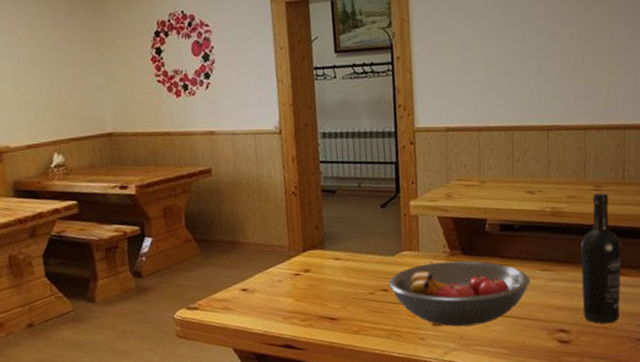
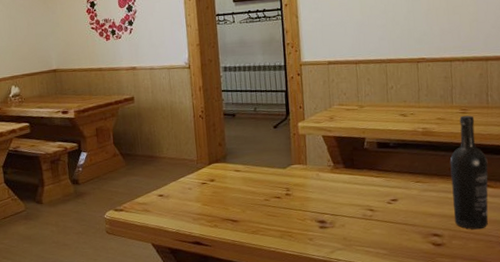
fruit bowl: present [388,260,531,327] -> none [281,173,406,230]

